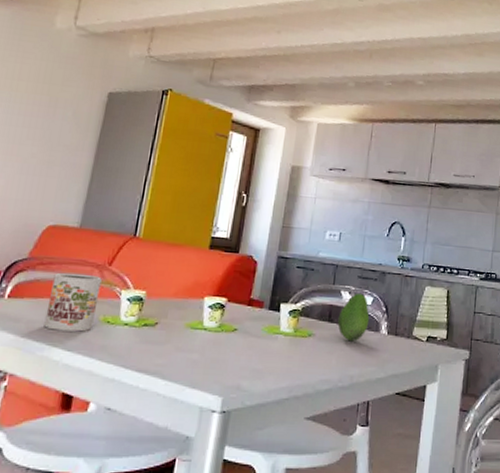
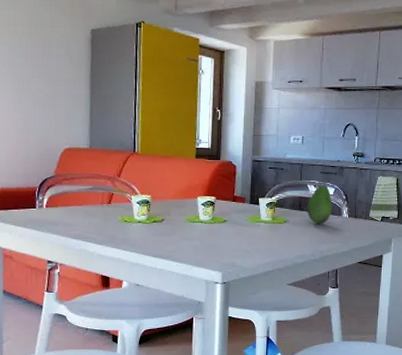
mug: present [44,272,102,332] -> none [77,185,115,230]

